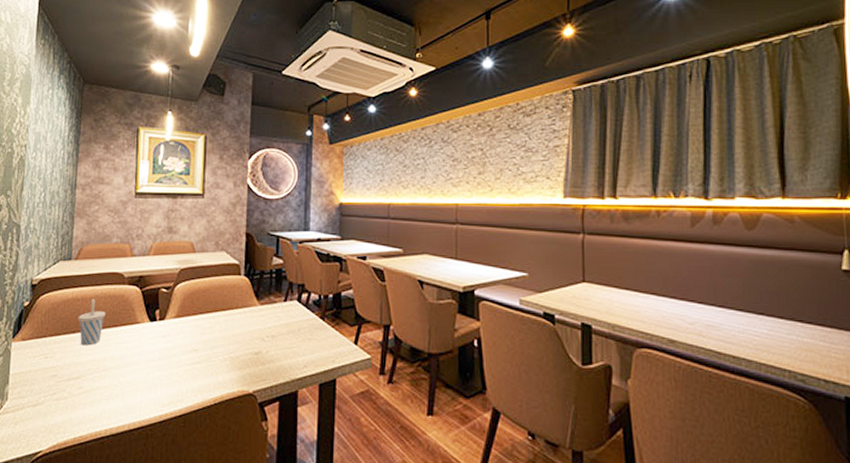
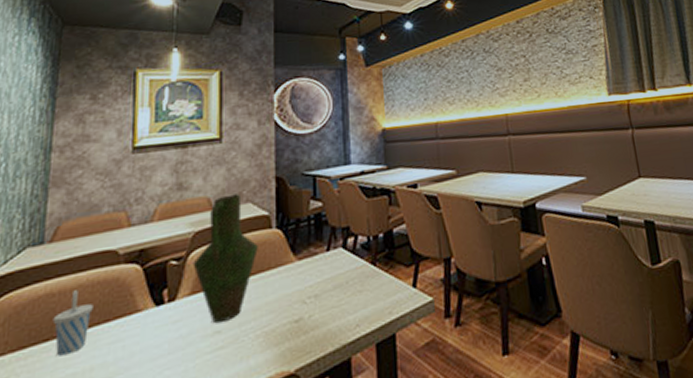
vase: none [178,241,229,344] -> present [193,192,258,324]

